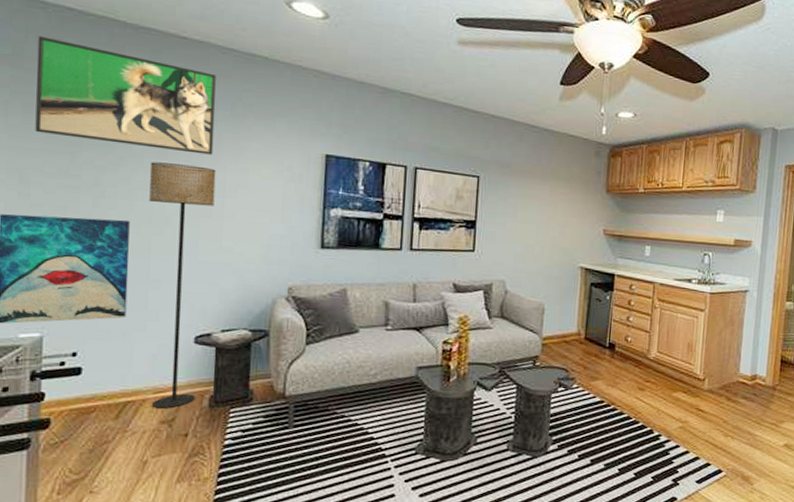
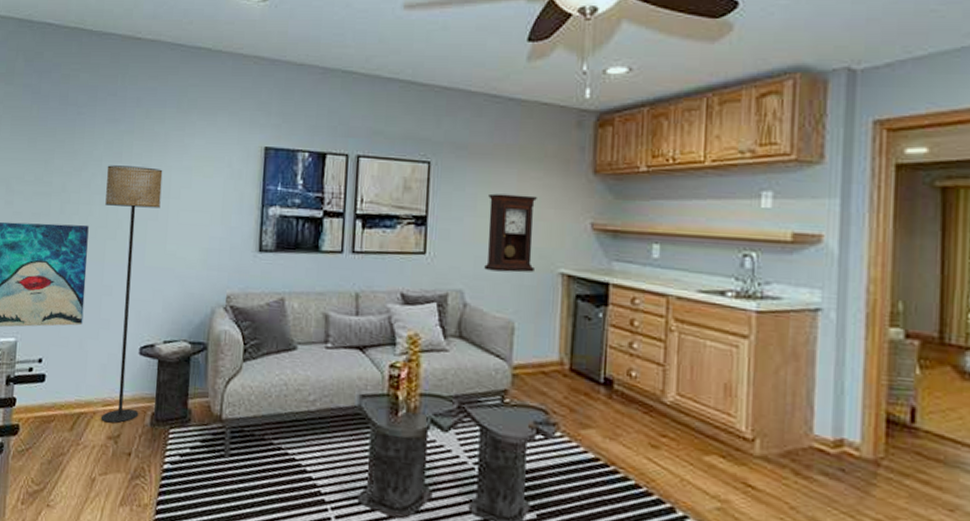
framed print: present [35,36,216,155] -> none [20,53,165,155]
pendulum clock: none [522,204,564,267] -> present [484,193,537,273]

